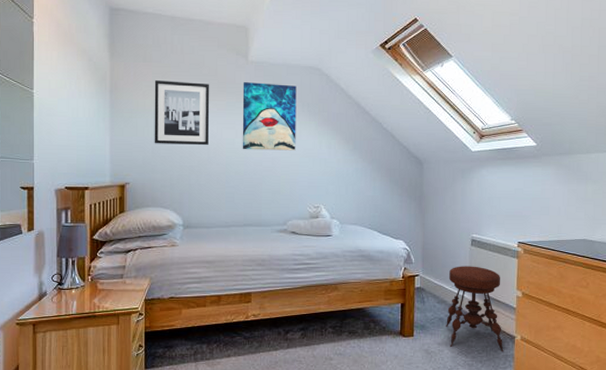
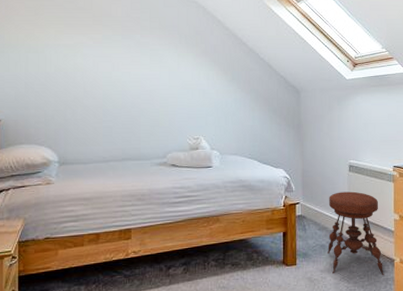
wall art: present [154,80,209,145] -> none [27,14,85,79]
wall art: present [242,82,297,151] -> none [119,15,174,83]

